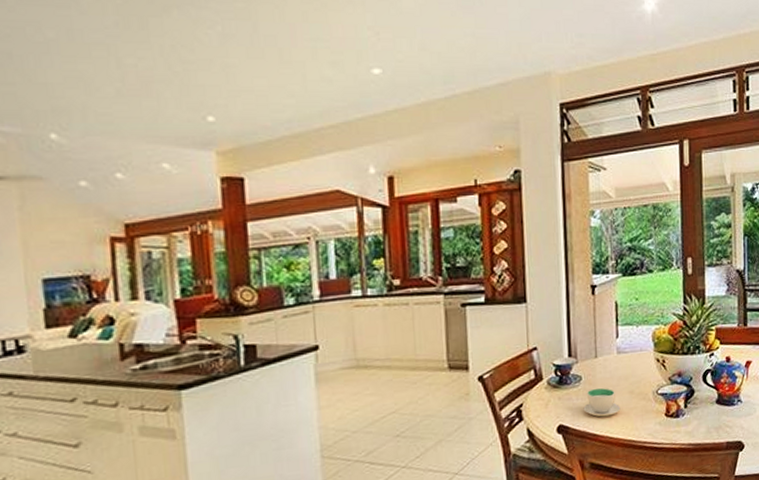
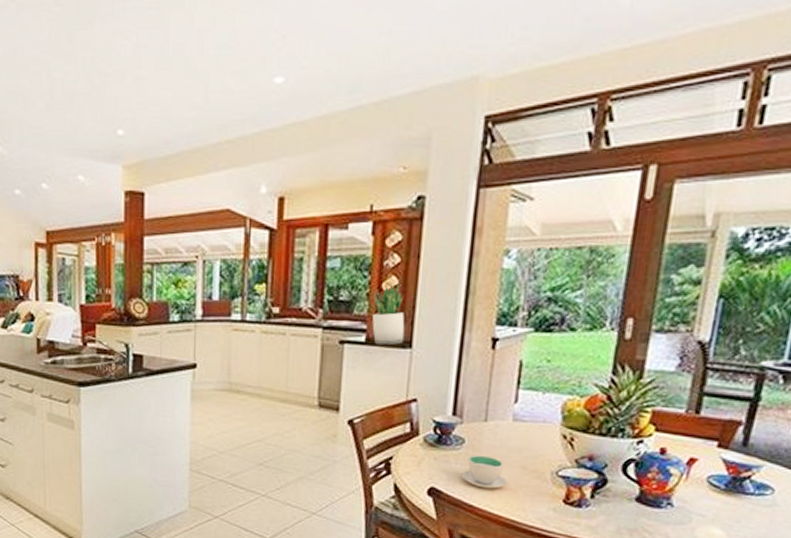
planter: none [486,246,519,304] -> present [372,282,405,346]

